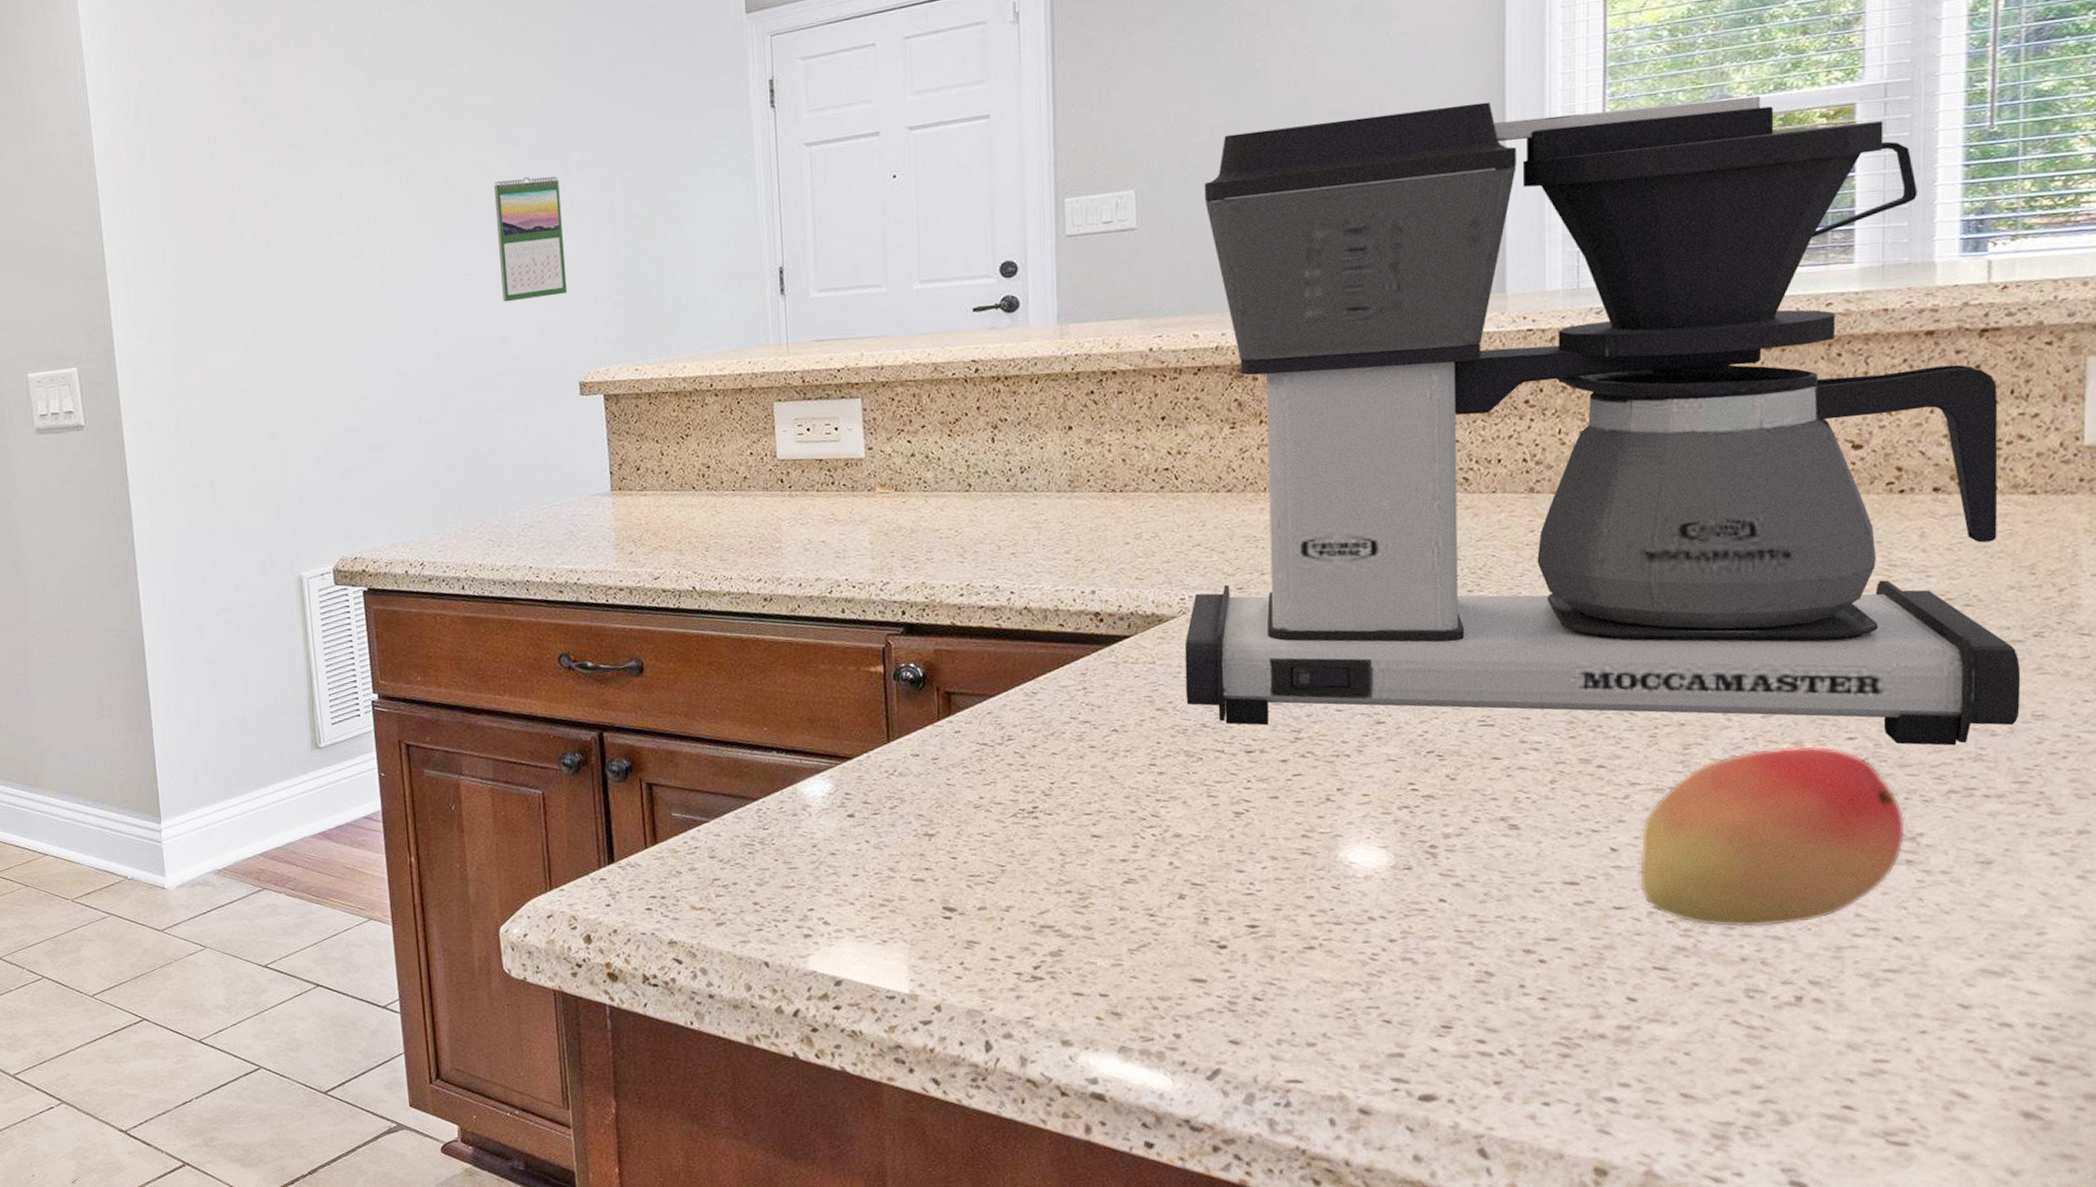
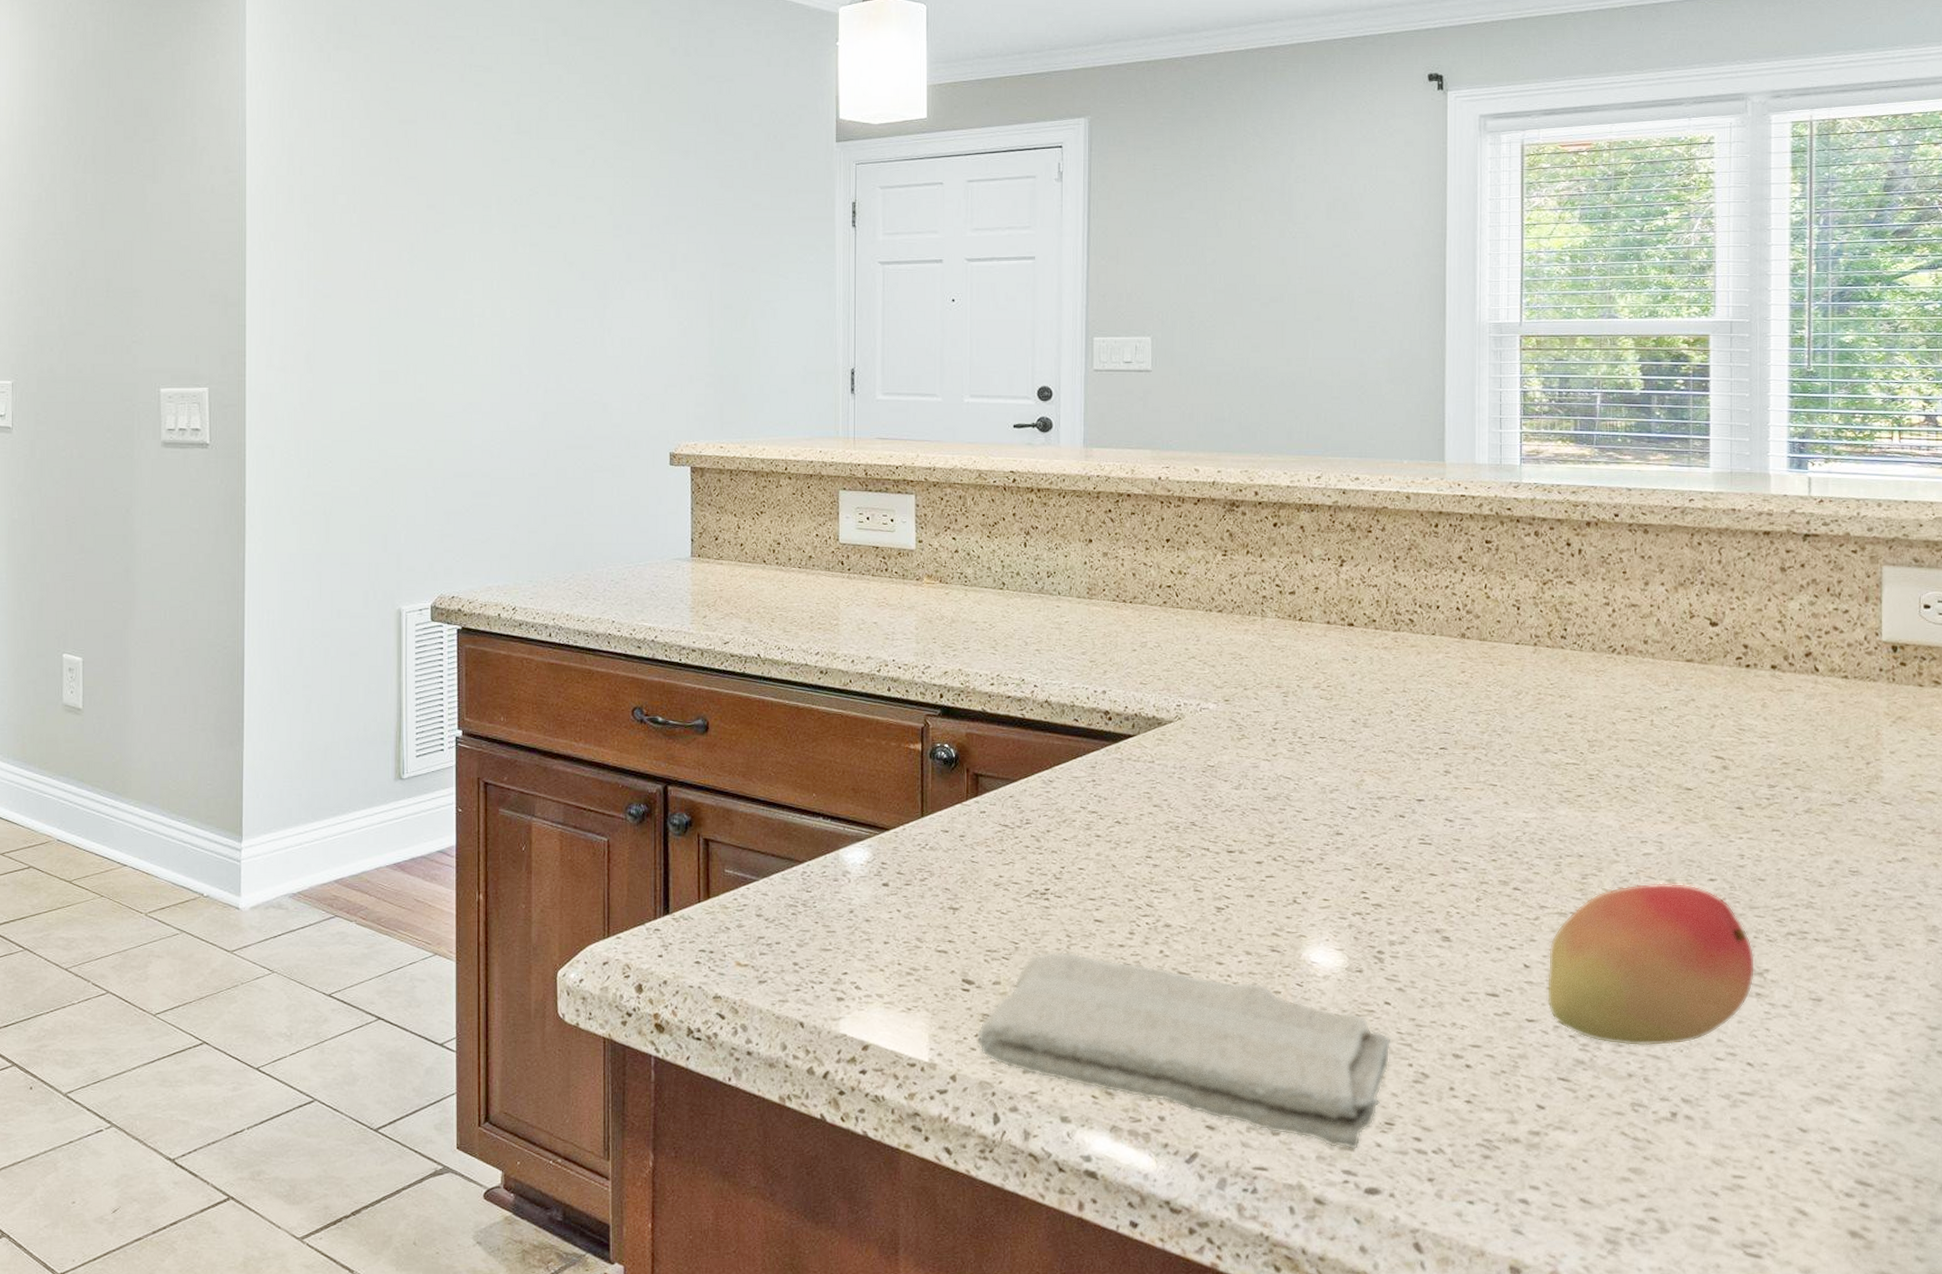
calendar: present [493,176,568,302] -> none [607,261,666,372]
washcloth: none [963,870,1448,1057] -> present [977,951,1391,1150]
coffee maker: present [1184,95,2021,746] -> none [1179,297,1840,893]

